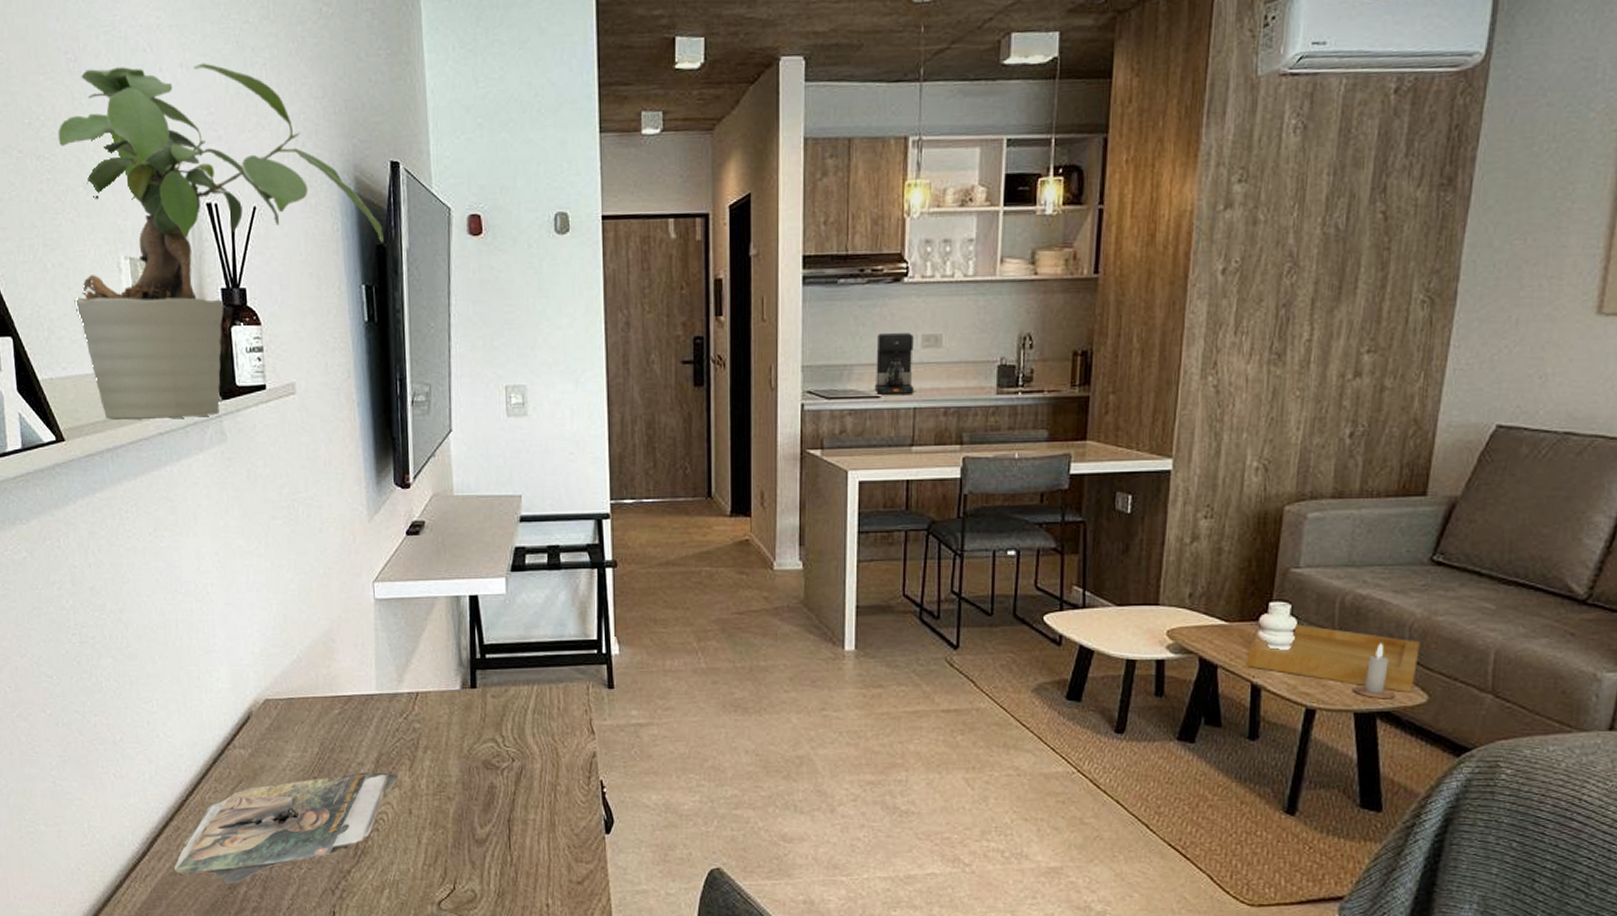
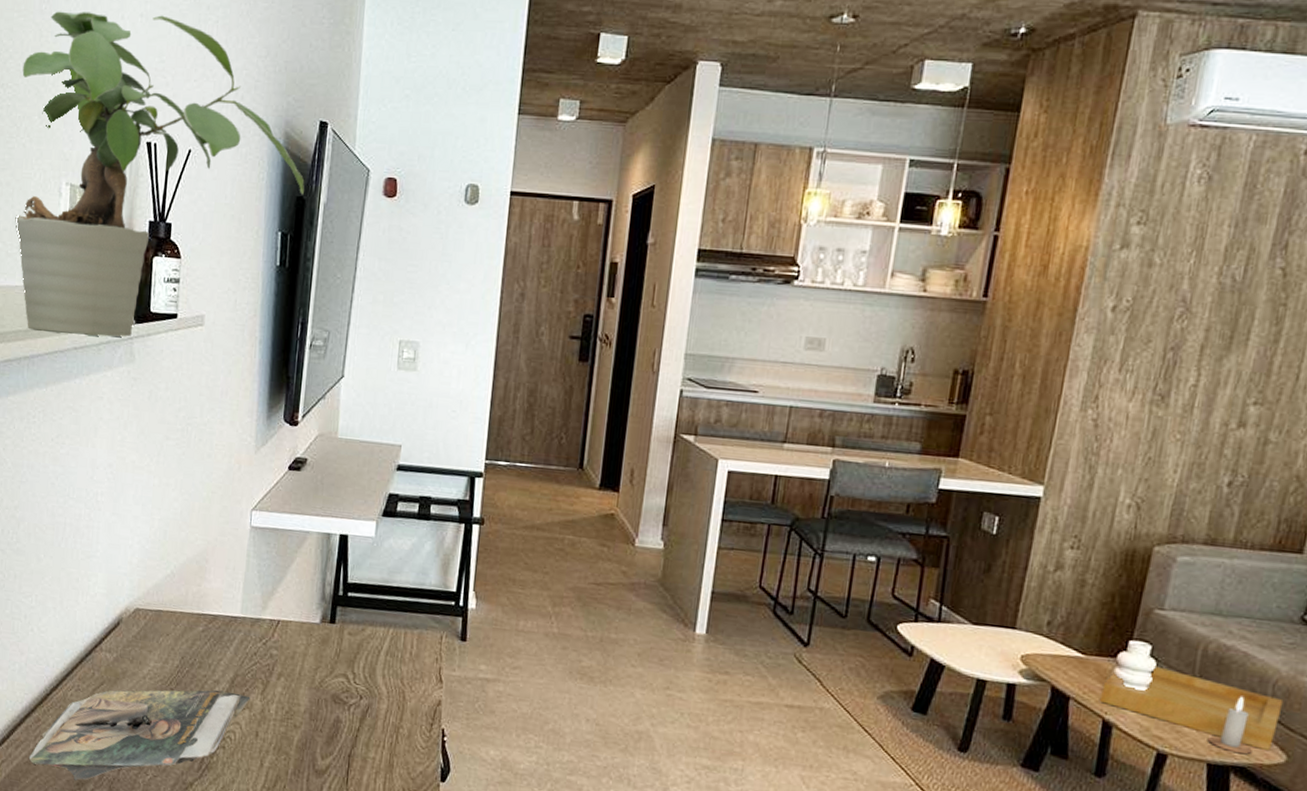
coffee maker: present [874,333,915,395] -> none [753,331,798,394]

